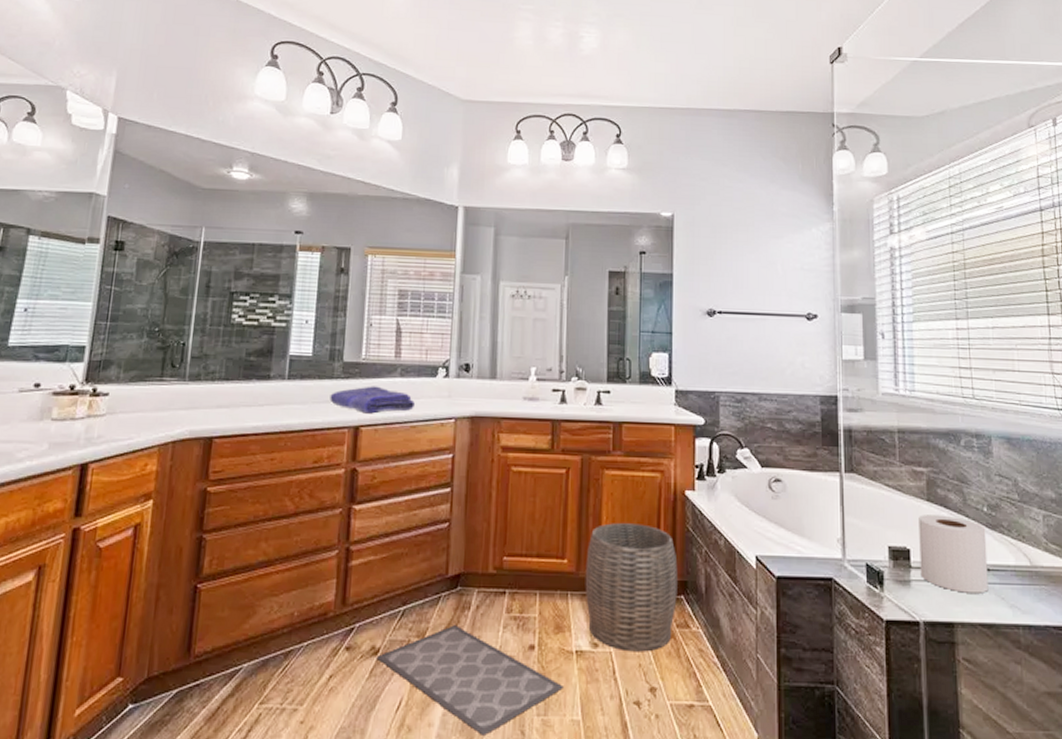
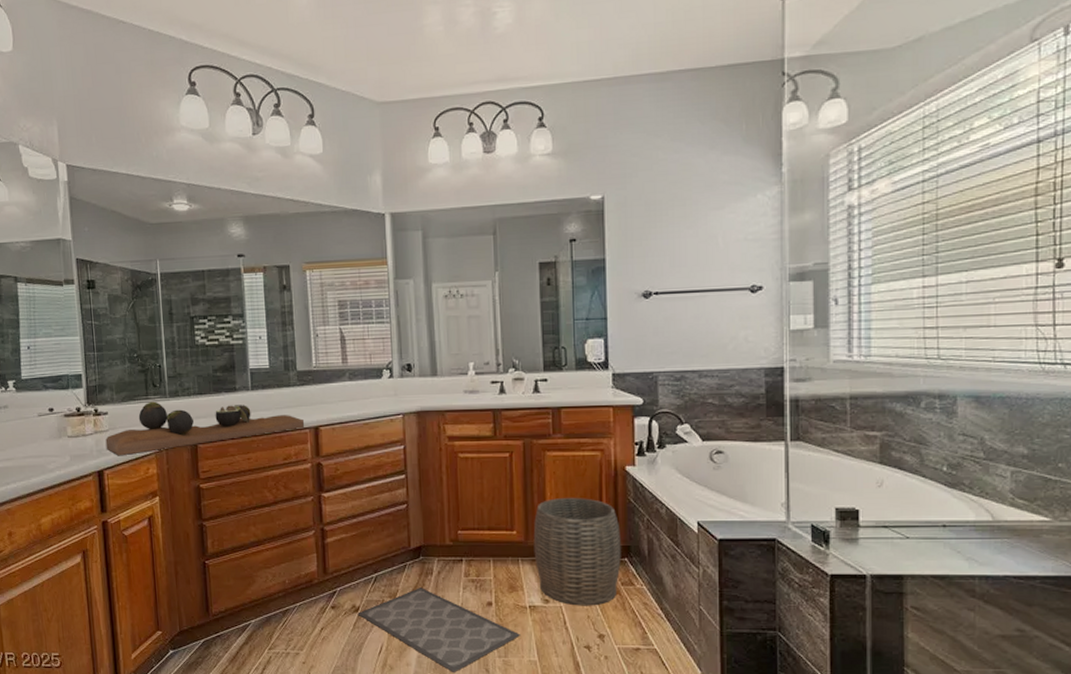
decorative tray: none [98,384,344,447] -> present [105,401,305,456]
towel: present [330,386,416,414] -> none [290,390,366,415]
toilet paper roll: present [919,515,989,593] -> none [869,476,944,548]

